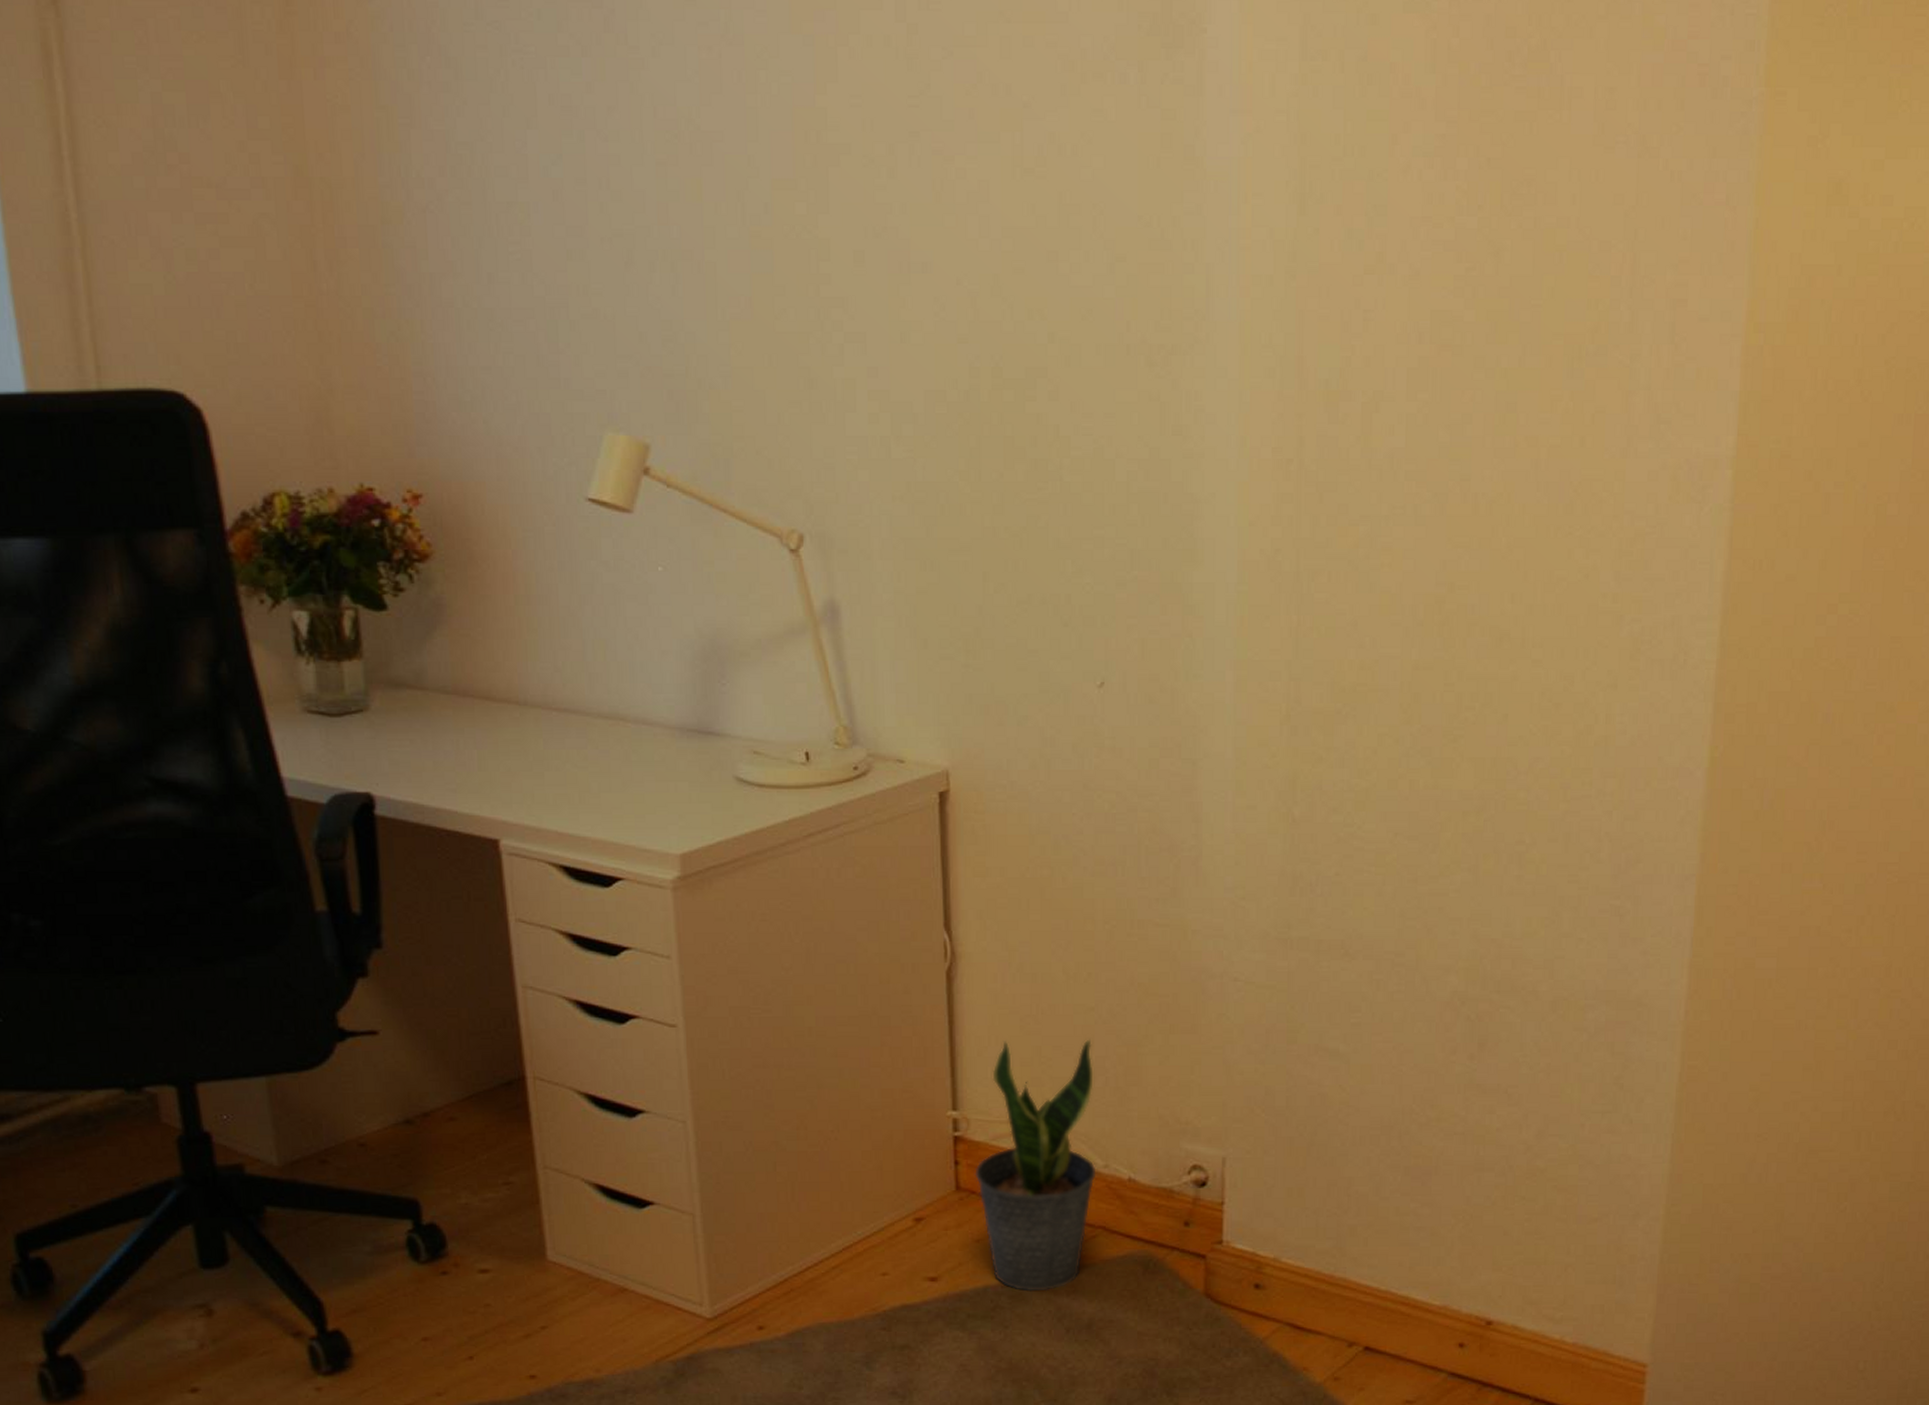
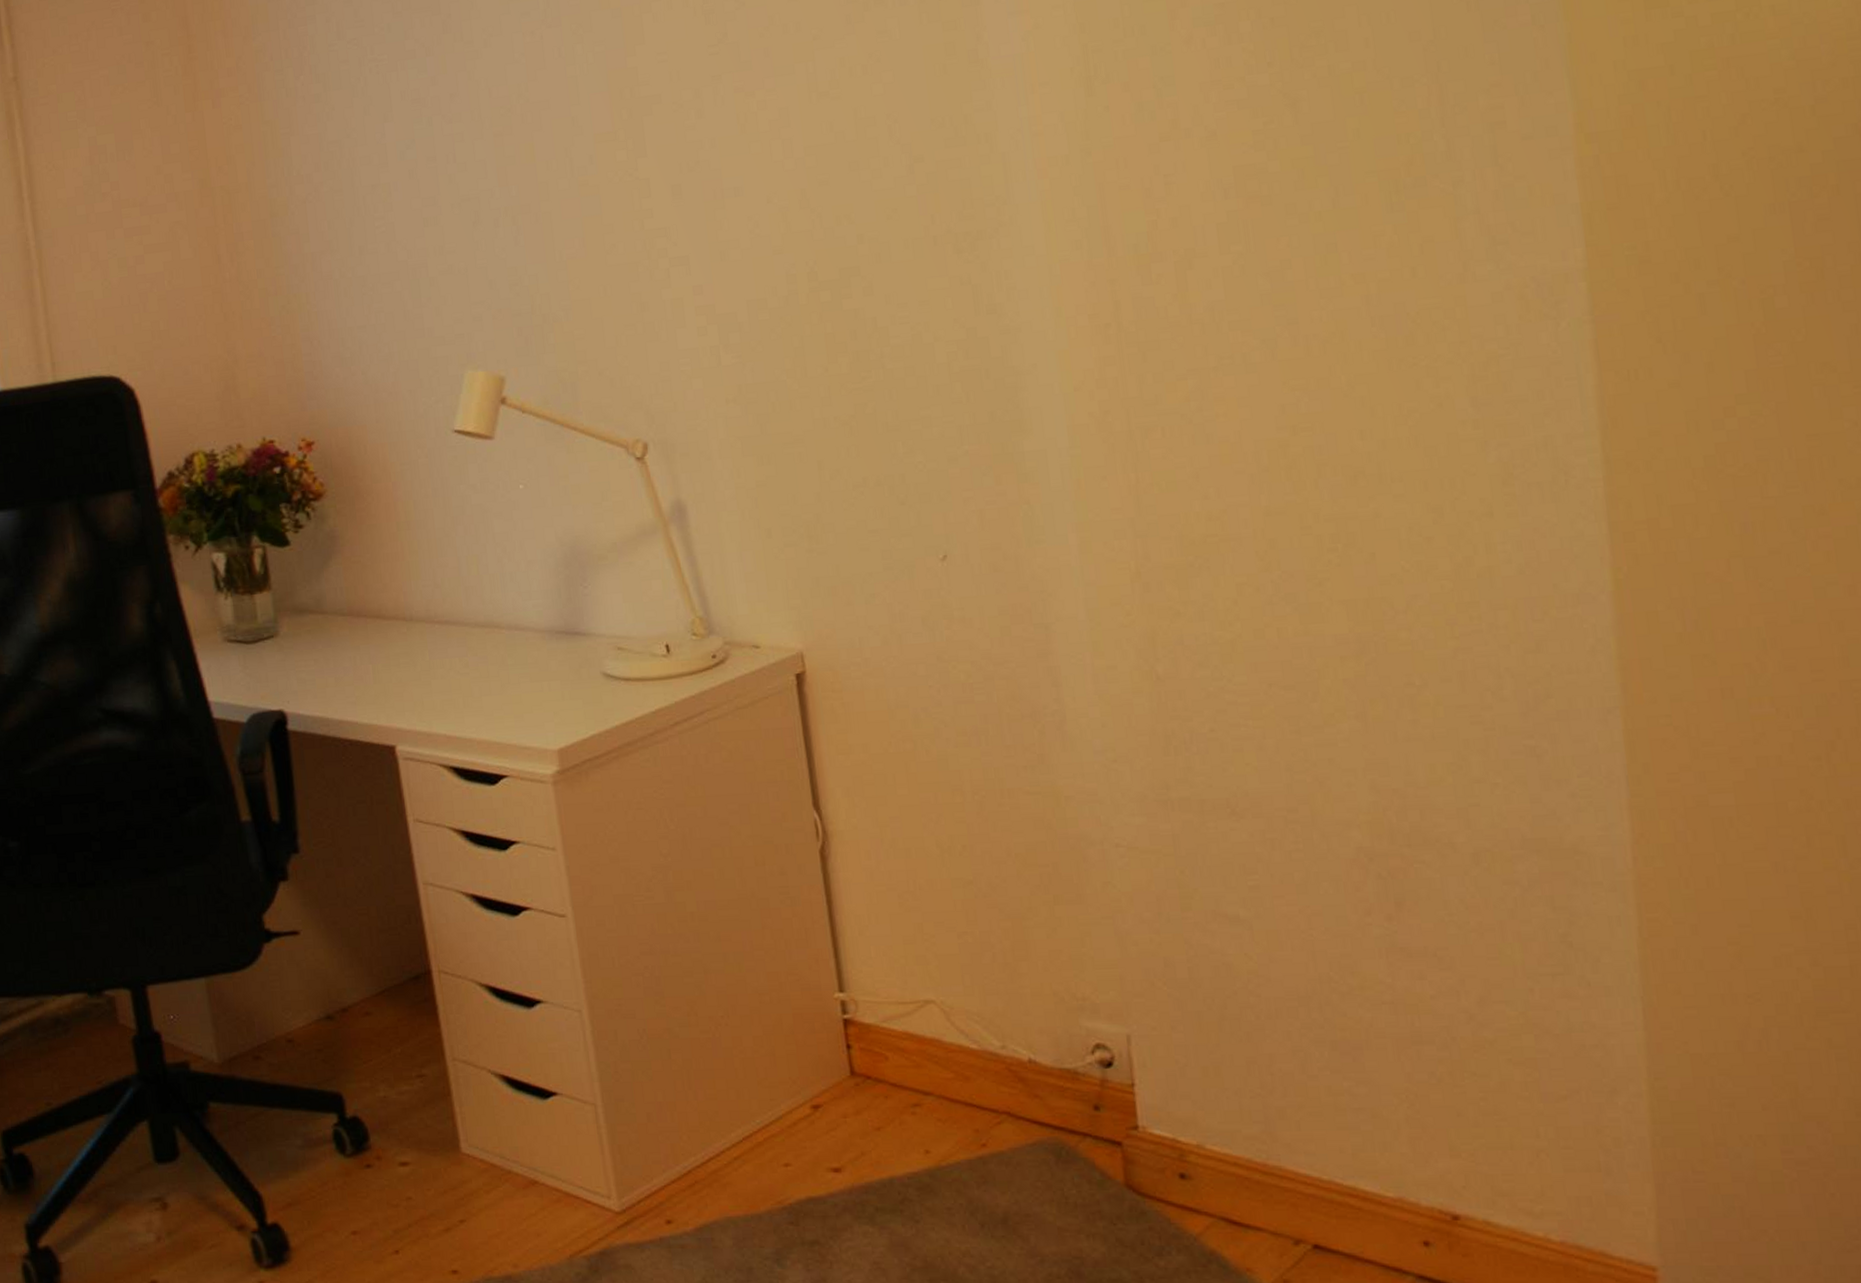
potted plant: present [975,1039,1096,1292] -> none [868,913,995,1183]

